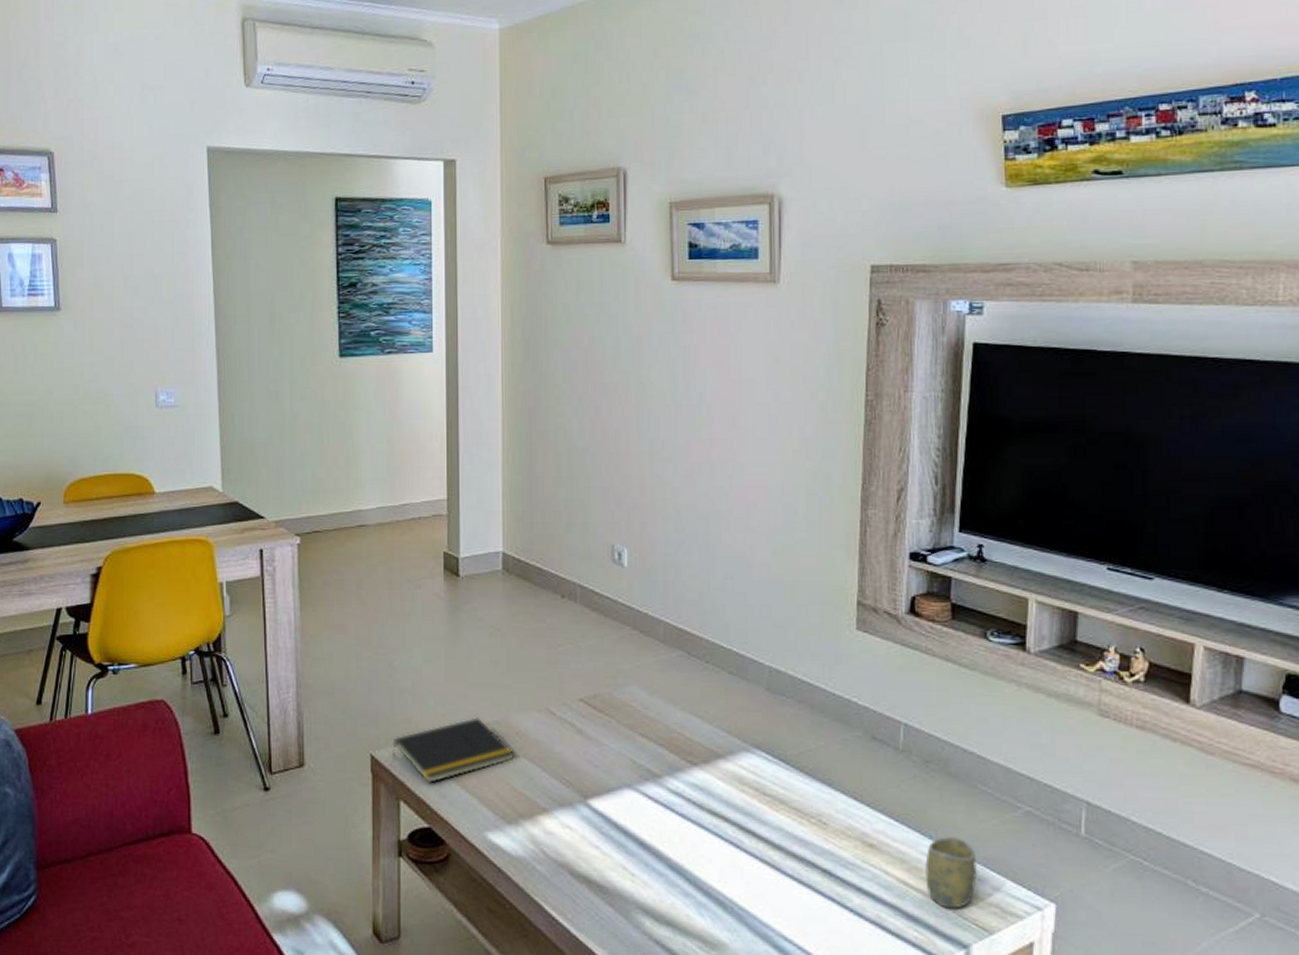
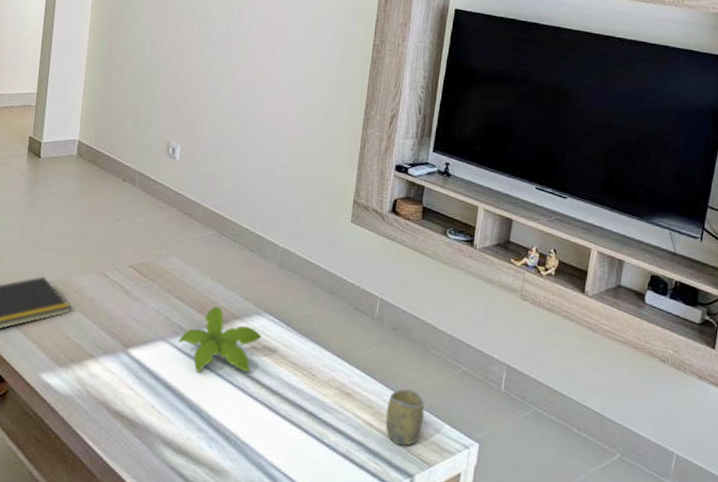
plant: none [648,743,754,825] -> present [178,306,262,373]

